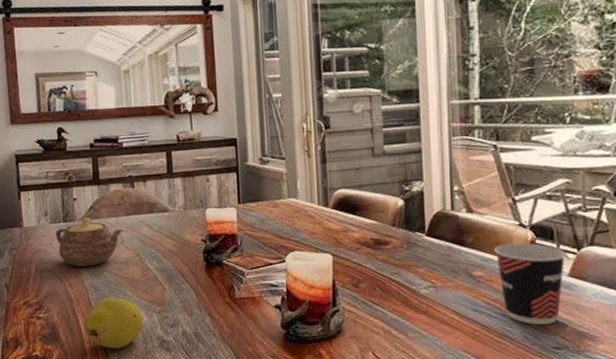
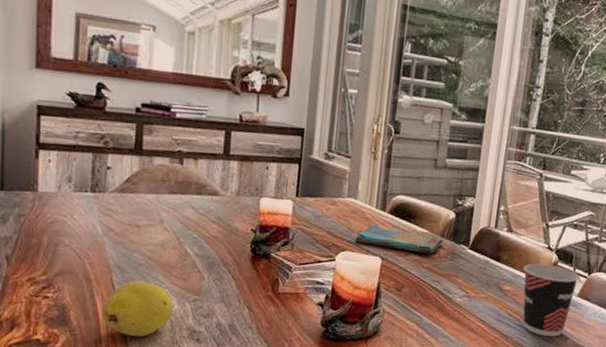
teapot: present [55,217,123,267] -> none [78,189,163,245]
dish towel: none [302,221,396,245] -> present [355,224,444,254]

